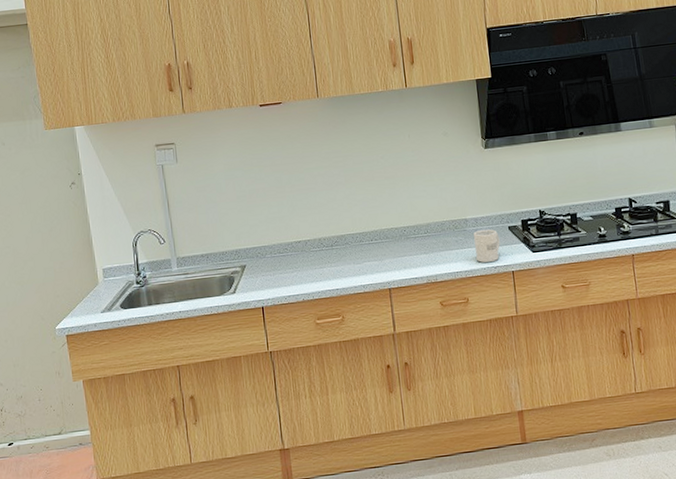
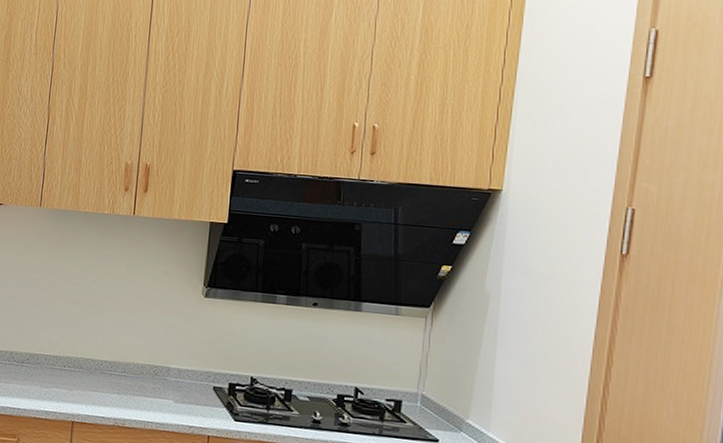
mug: present [474,229,500,263] -> none [171,382,201,421]

